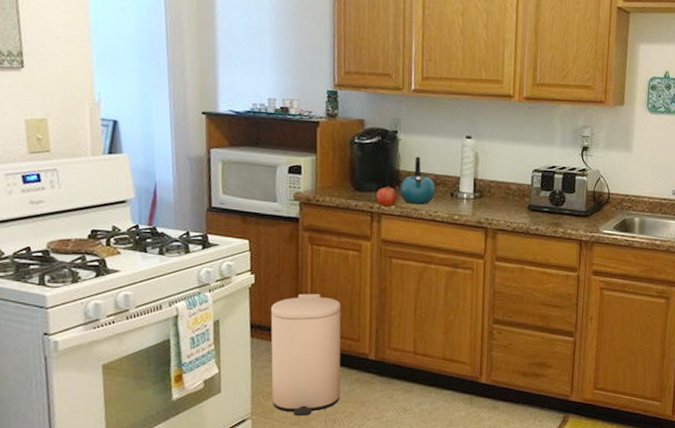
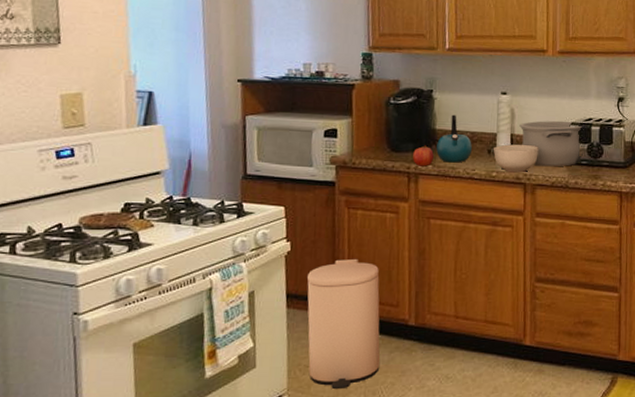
bowl: none [455,188,501,217] -> present [493,144,539,173]
cooking pot: none [483,166,547,213] -> present [519,120,584,167]

